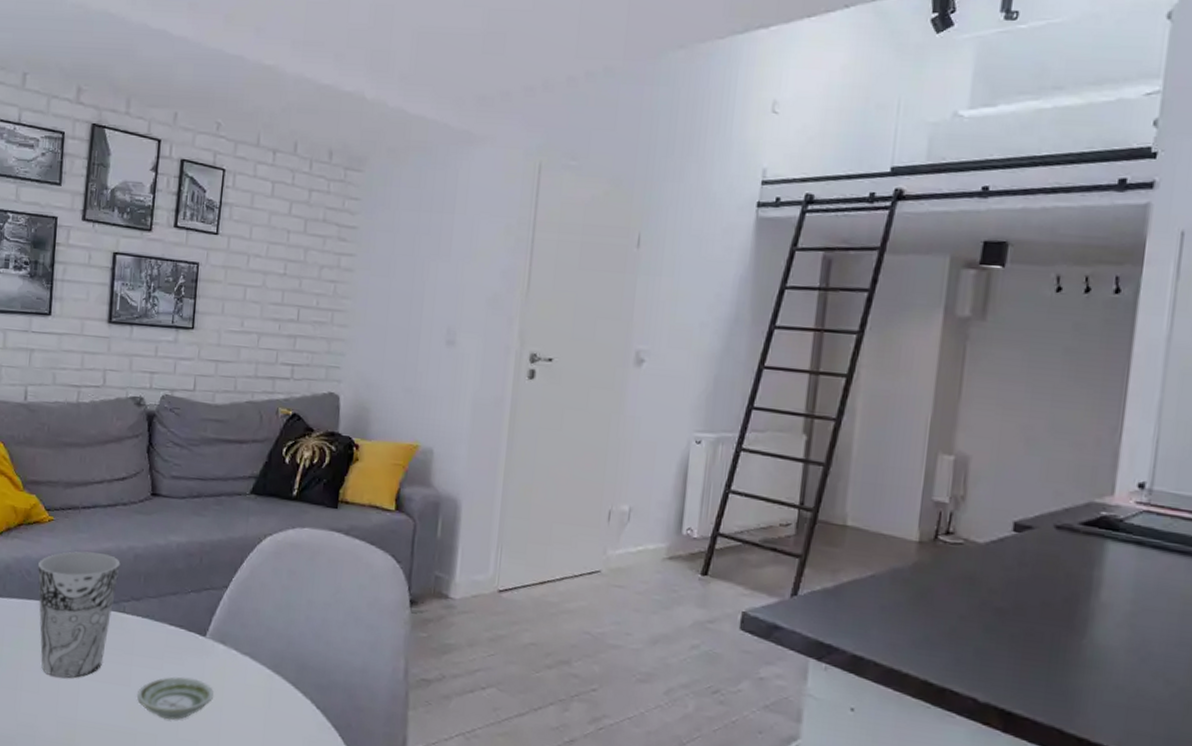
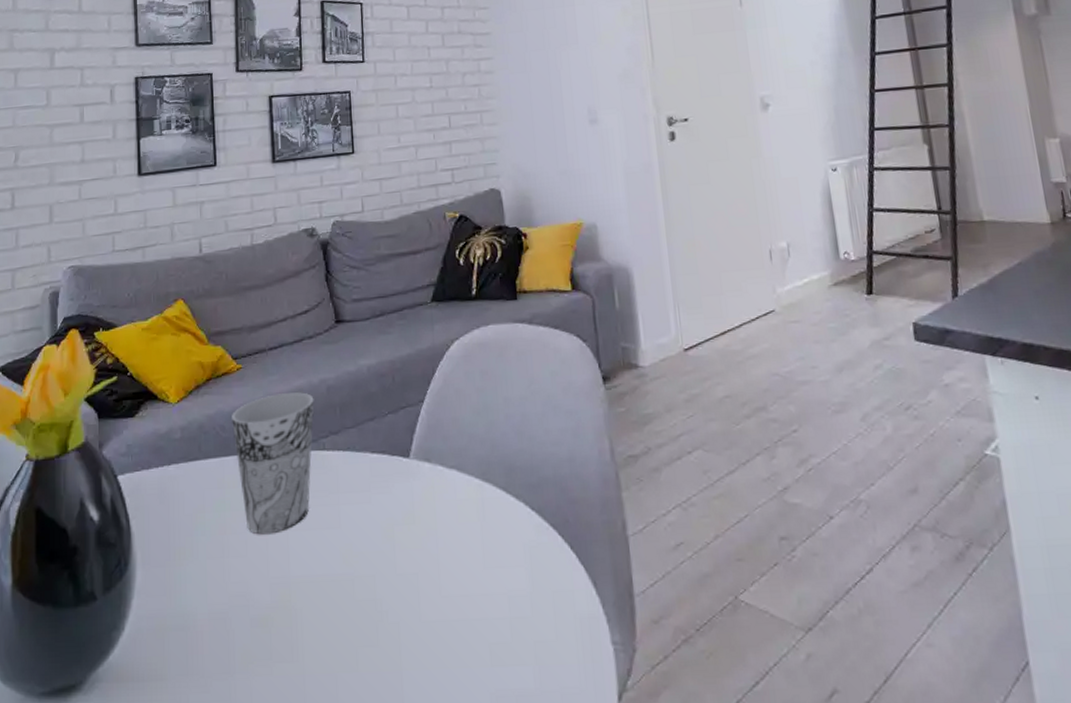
saucer: present [137,676,213,720] -> none [349,505,426,556]

